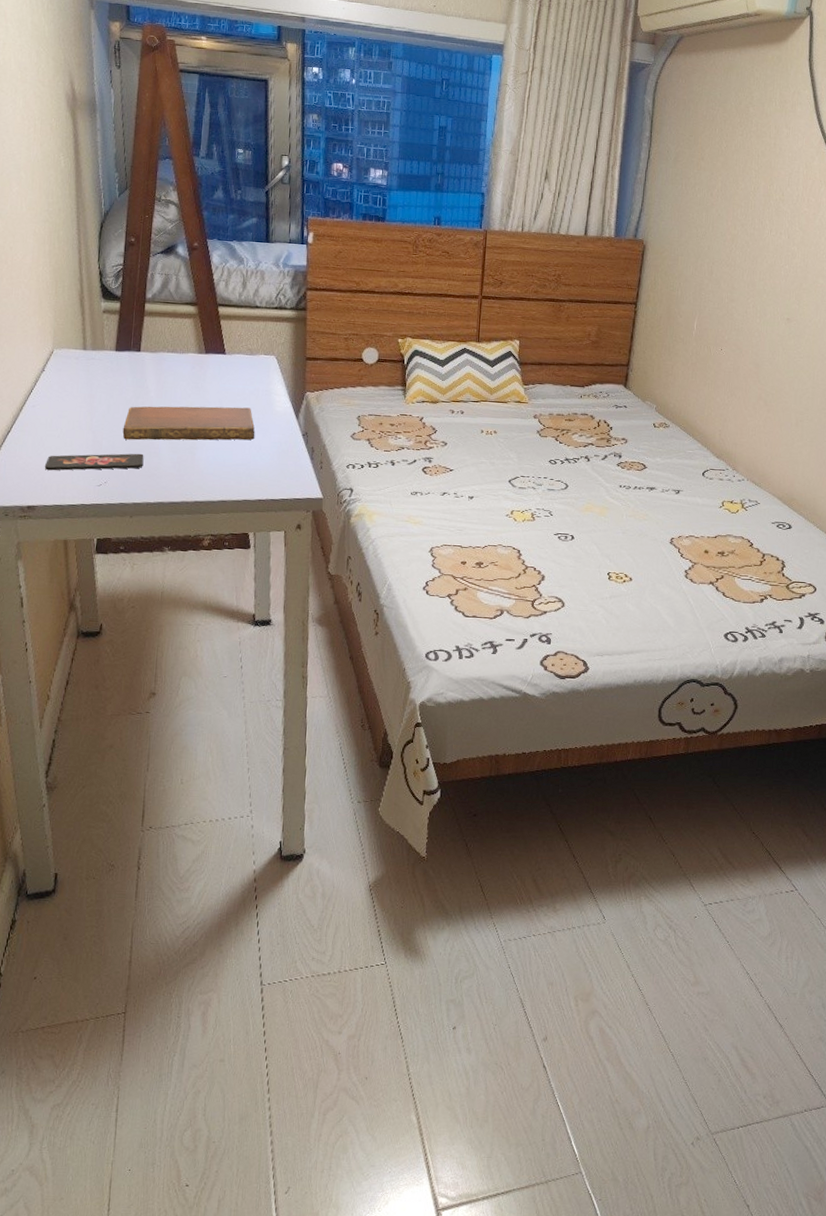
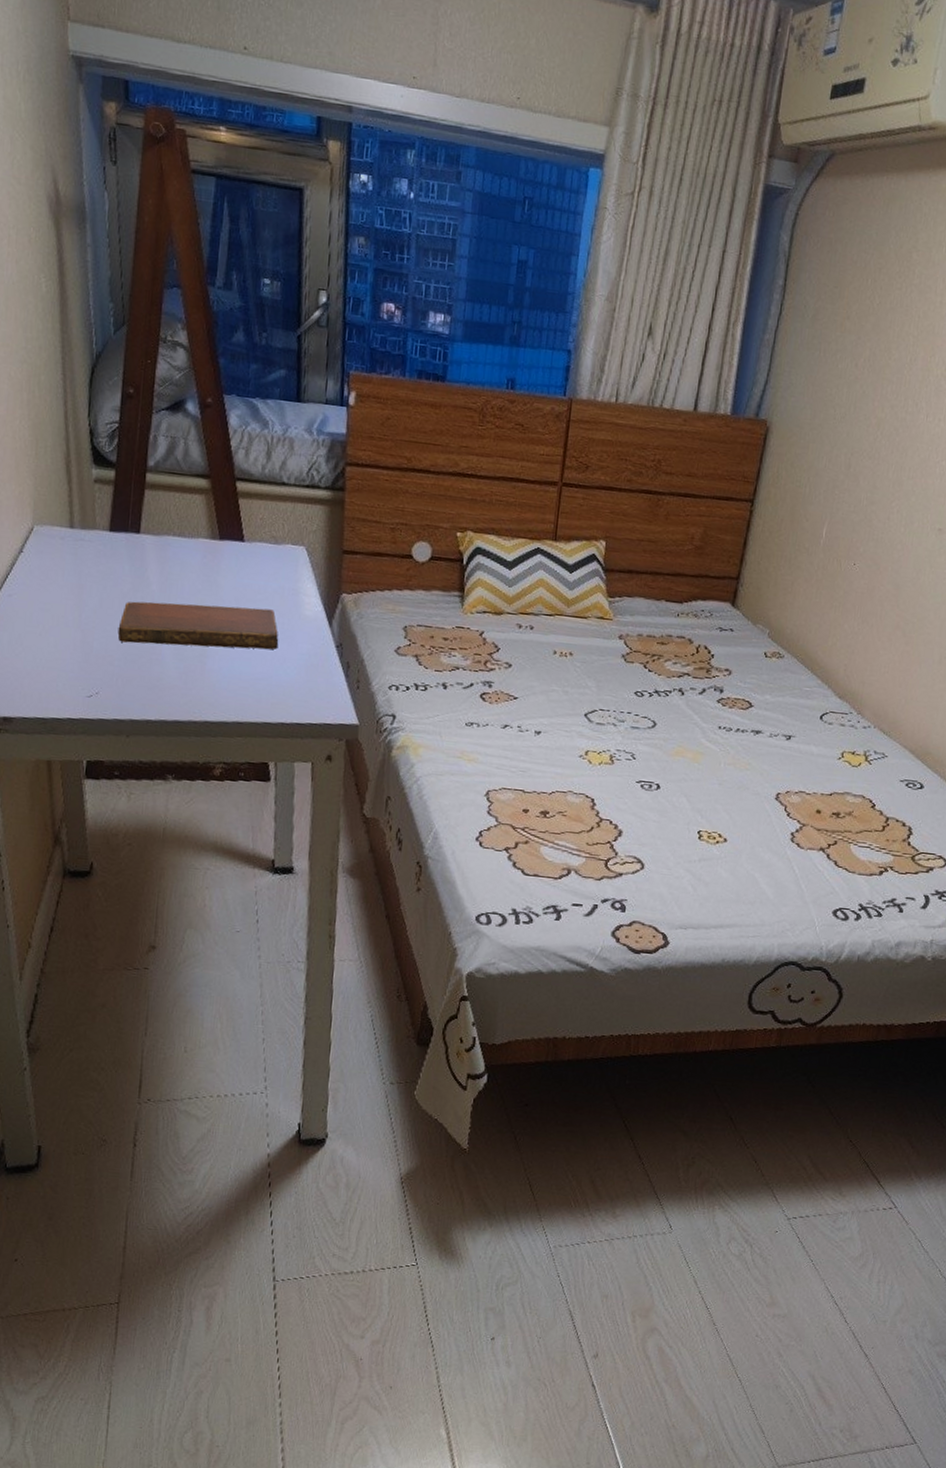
smartphone: present [44,453,144,471] -> none [23,656,144,678]

